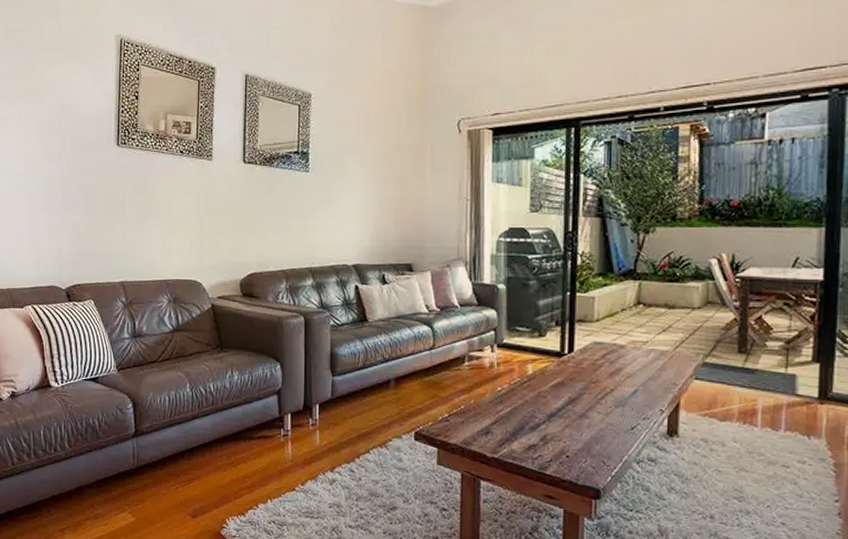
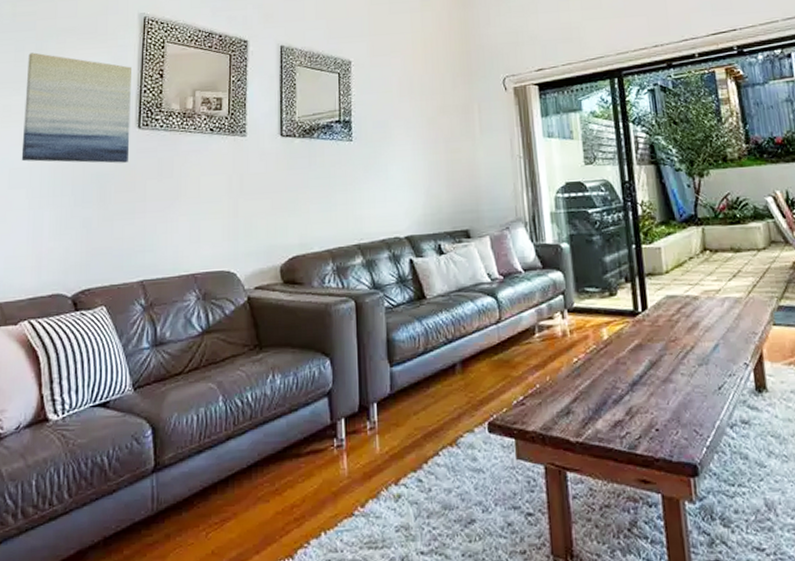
wall art: none [19,68,111,177] -> present [21,52,133,163]

